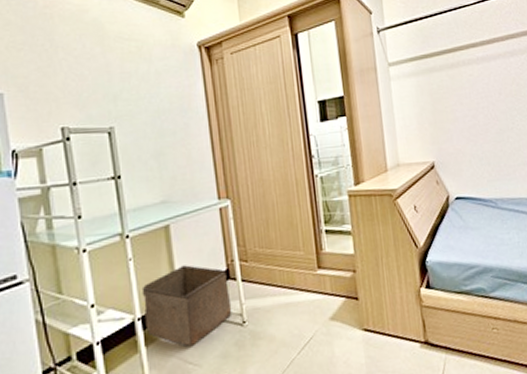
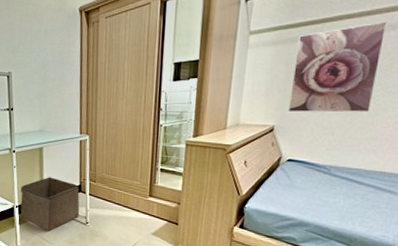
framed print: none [434,49,515,146] -> present [288,21,388,113]

